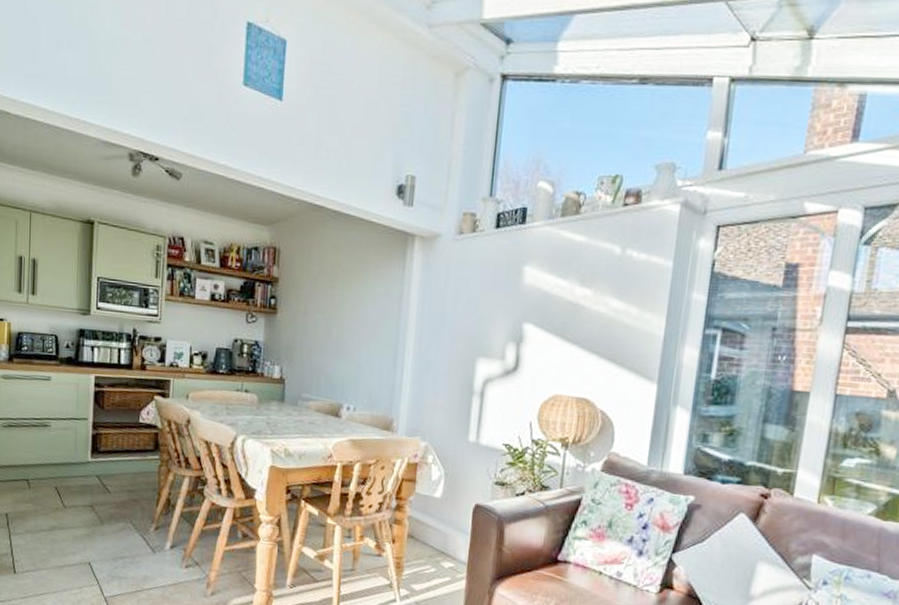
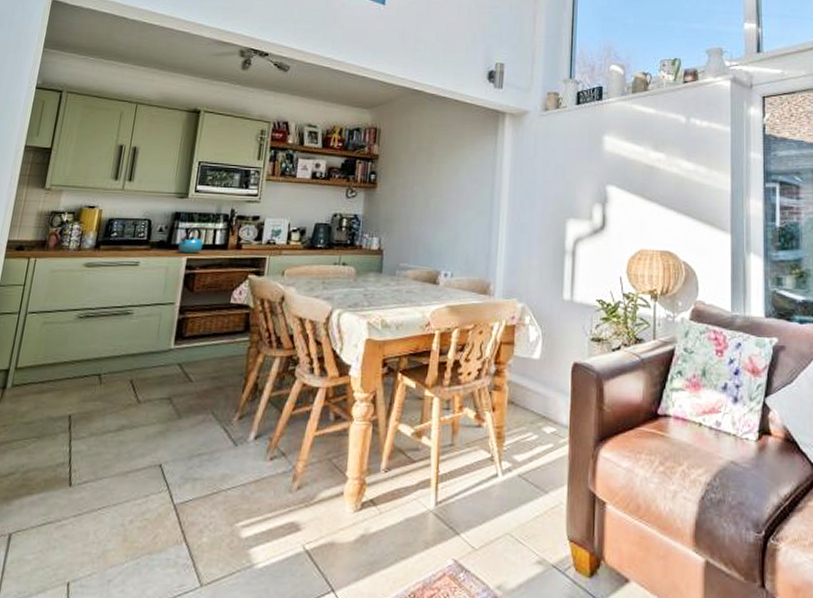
kettle: none [85,345,110,372] -> present [177,227,204,254]

